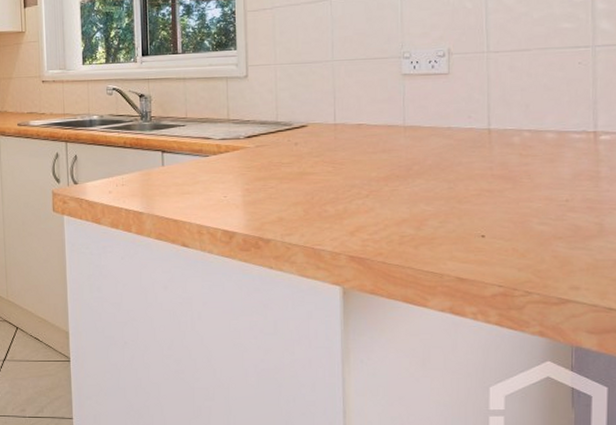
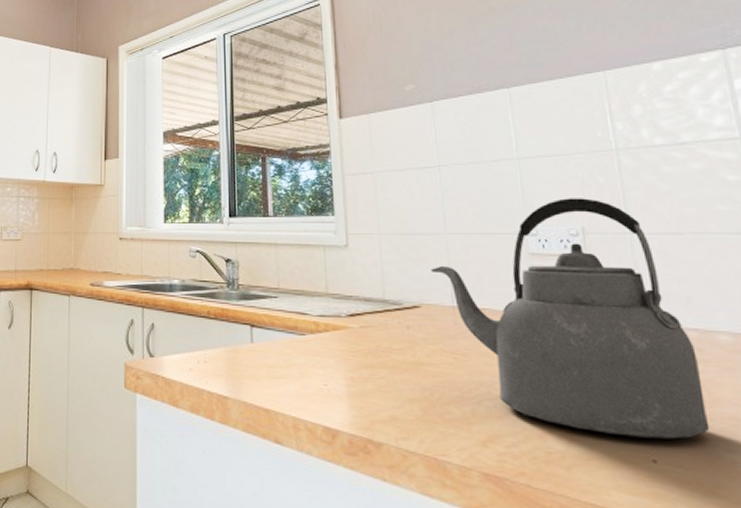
kettle: none [318,22,529,219] -> present [430,198,710,439]

